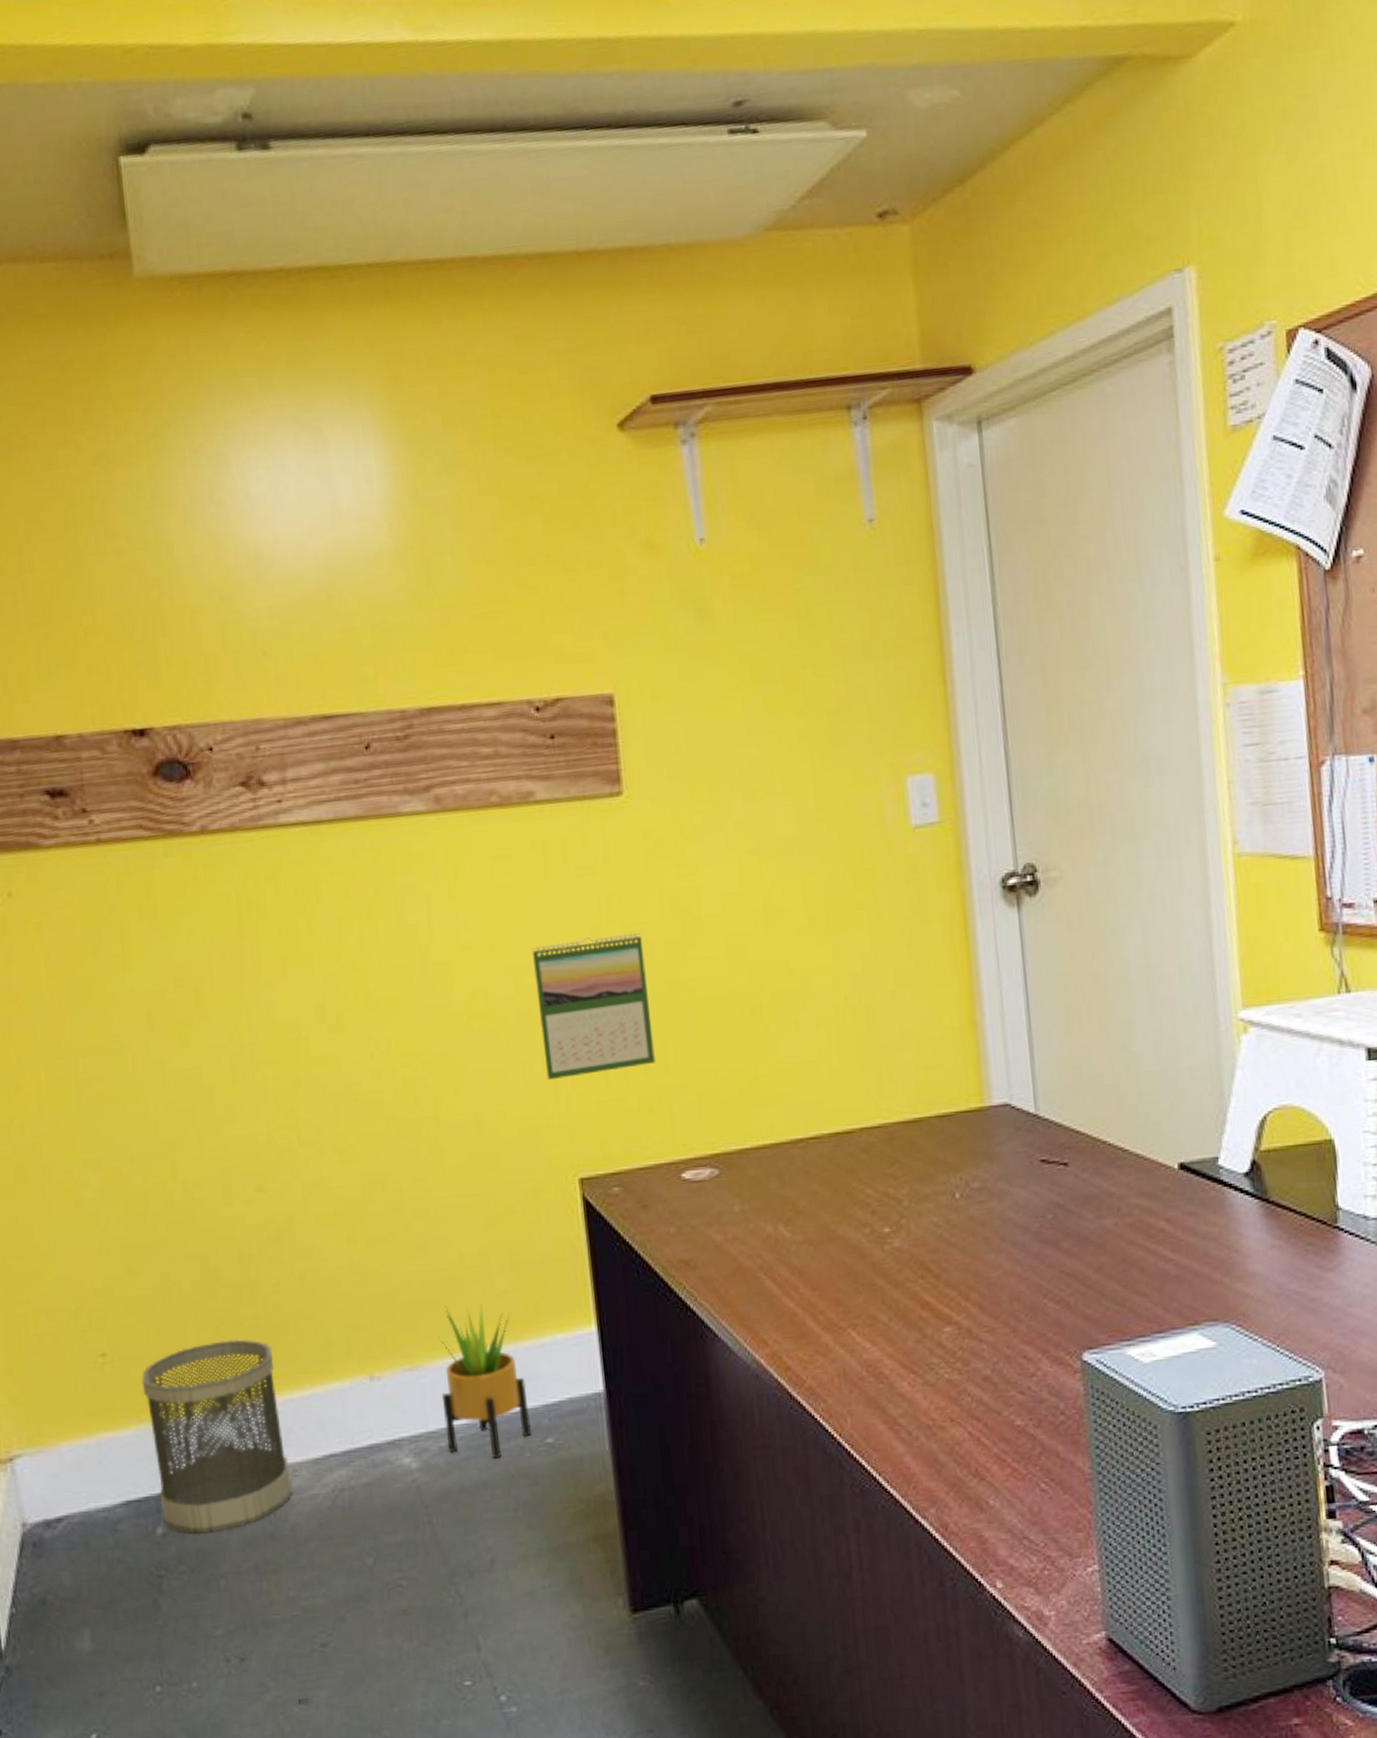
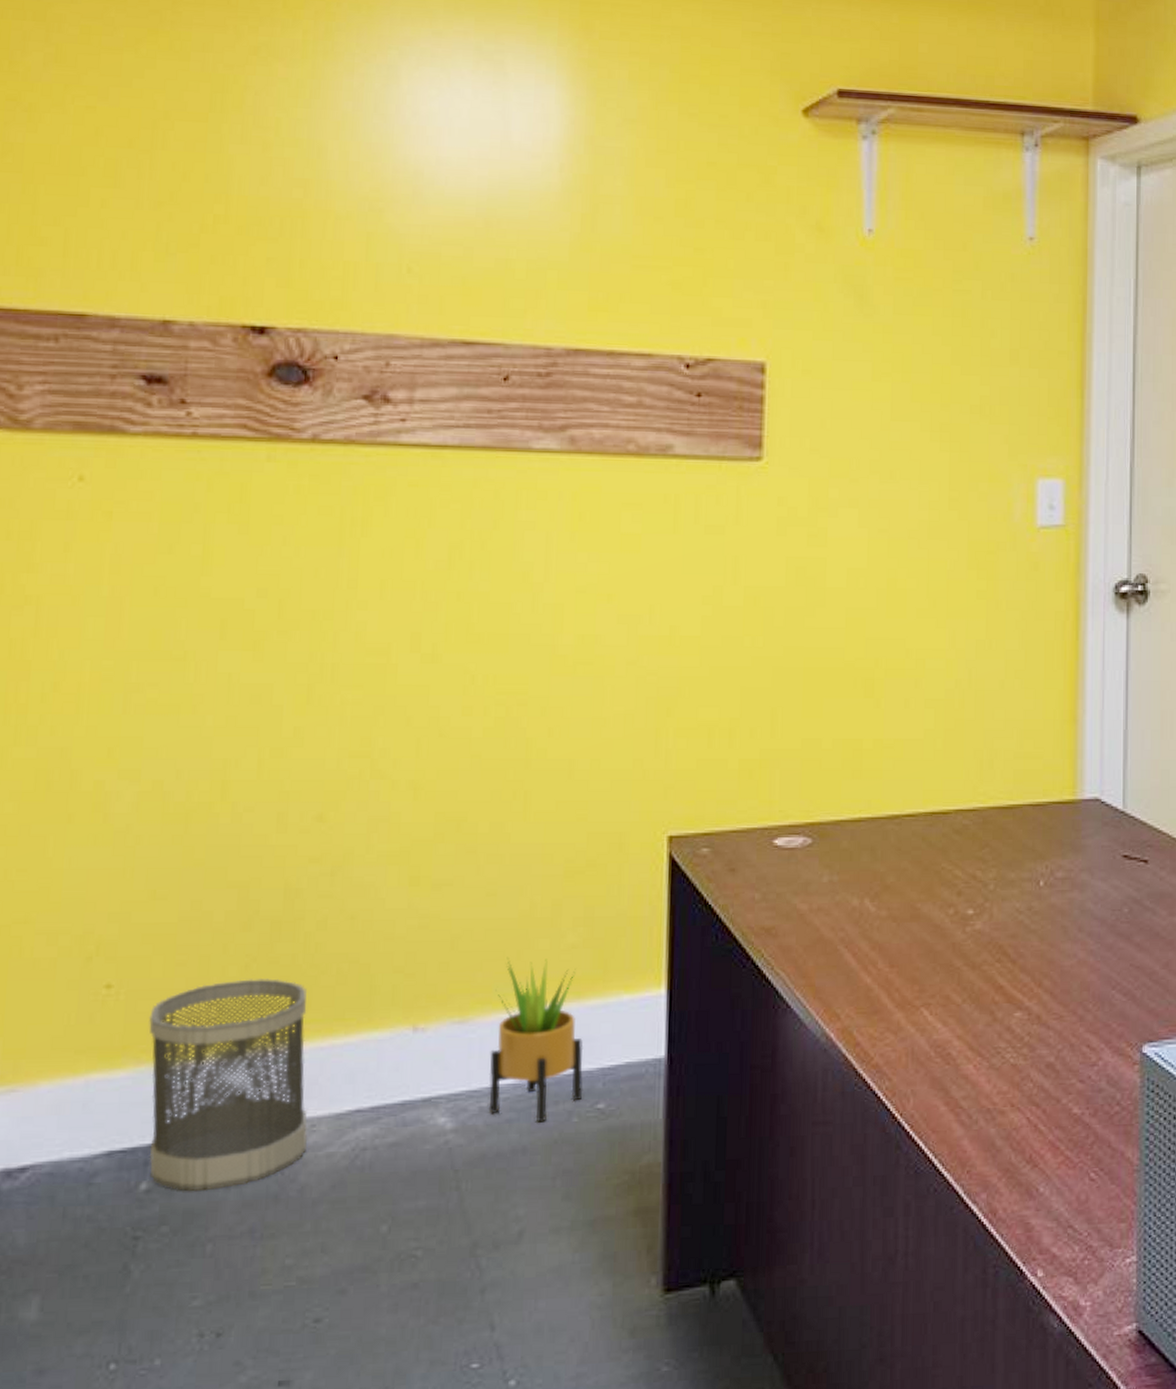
calendar: present [532,932,656,1081] -> none [648,595,764,734]

